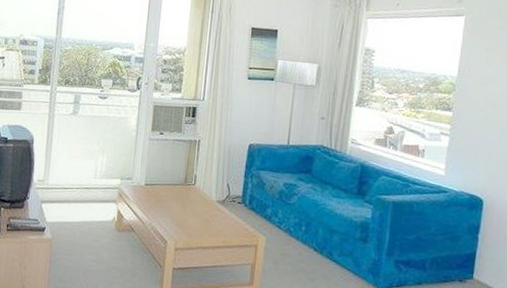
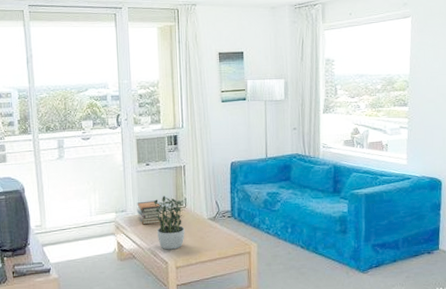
book stack: none [142,171,170,198] -> present [136,200,162,225]
potted plant: none [157,169,197,229] -> present [149,195,187,250]

